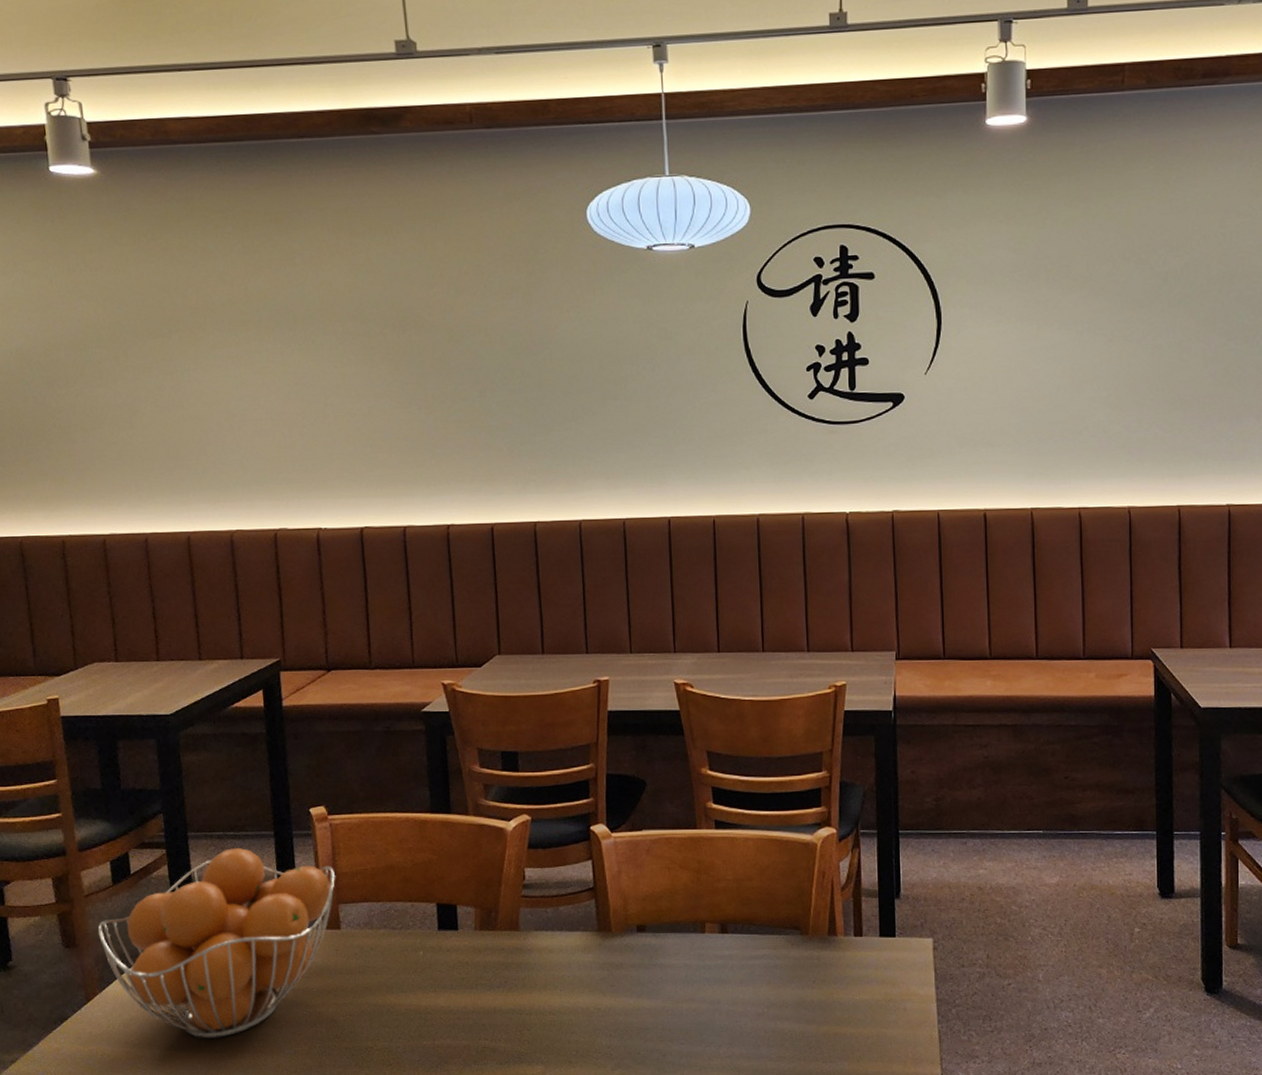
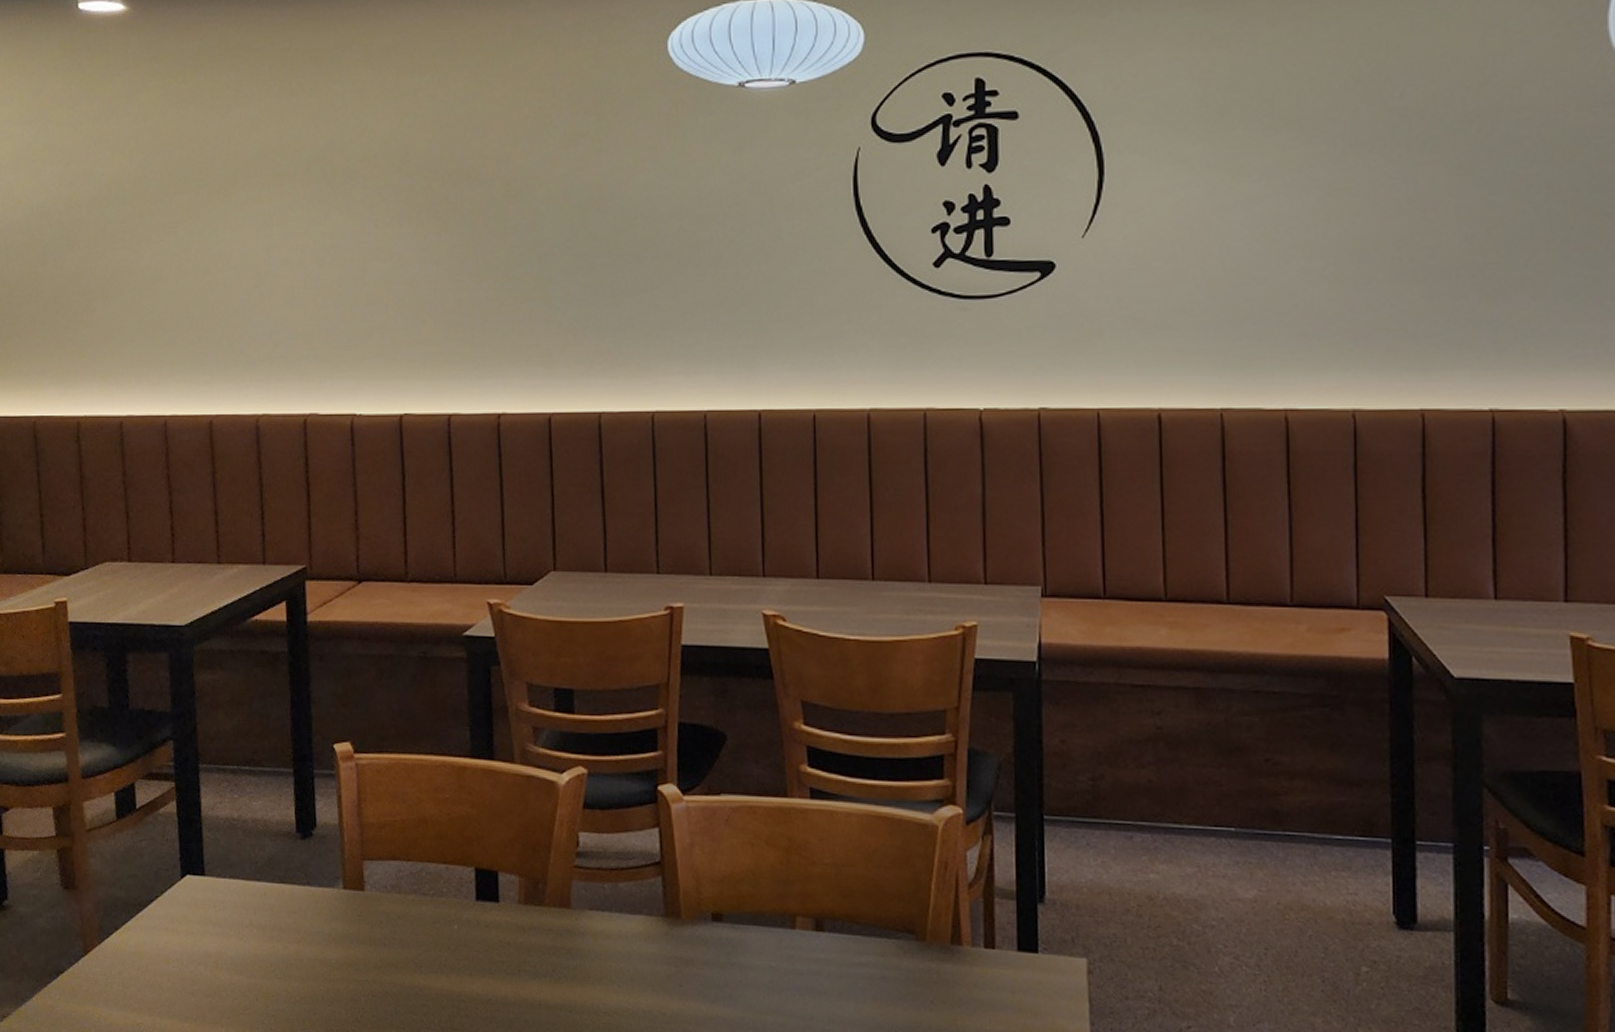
fruit basket: present [97,848,335,1038] -> none [98,786,360,1010]

